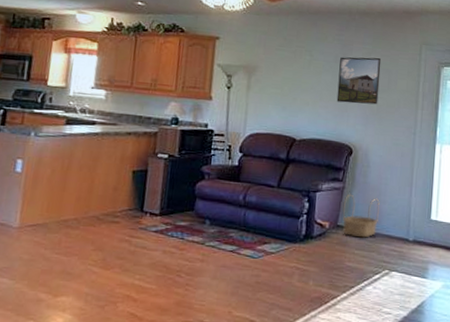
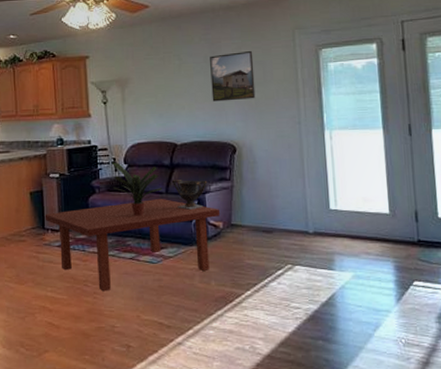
coffee table: none [145,191,329,284] -> present [45,198,221,292]
potted plant: none [224,149,275,208] -> present [111,162,163,216]
decorative urn: none [284,175,321,207] -> present [171,180,208,210]
basket: present [342,194,380,238] -> none [234,192,273,235]

